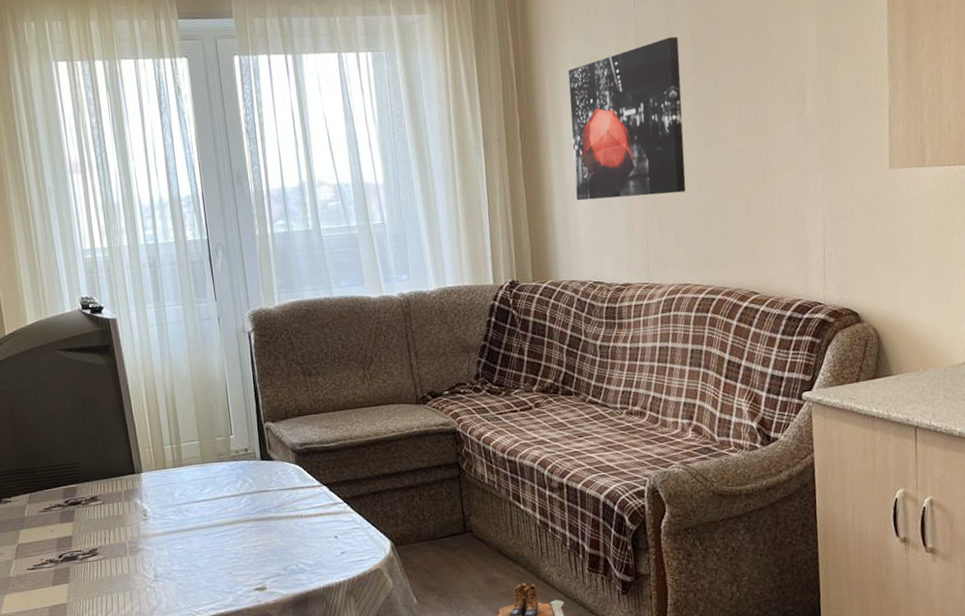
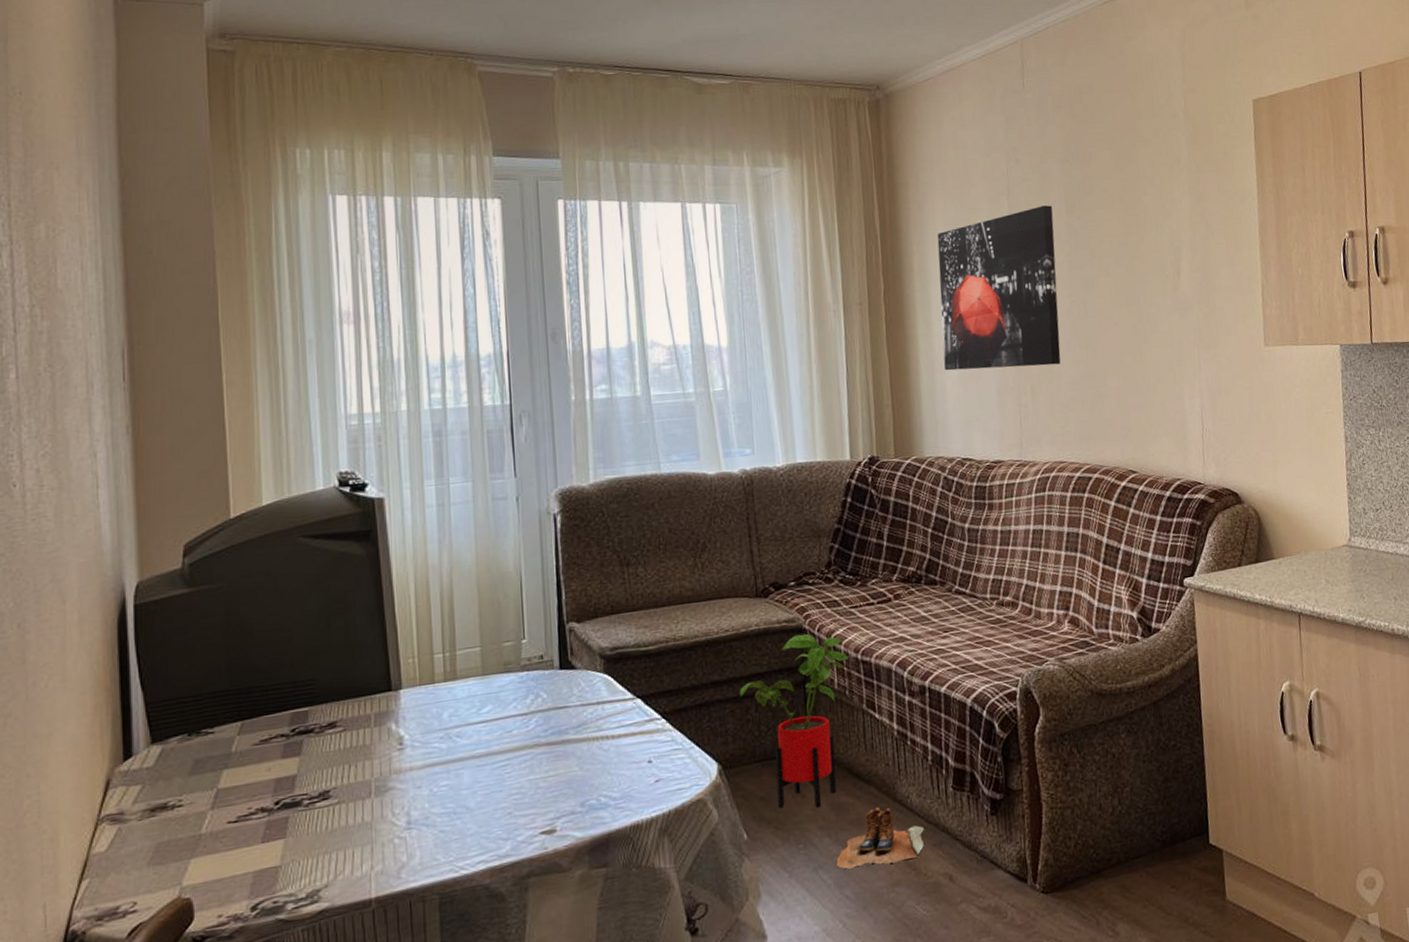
house plant: none [406,435,496,581] -> present [739,633,848,808]

